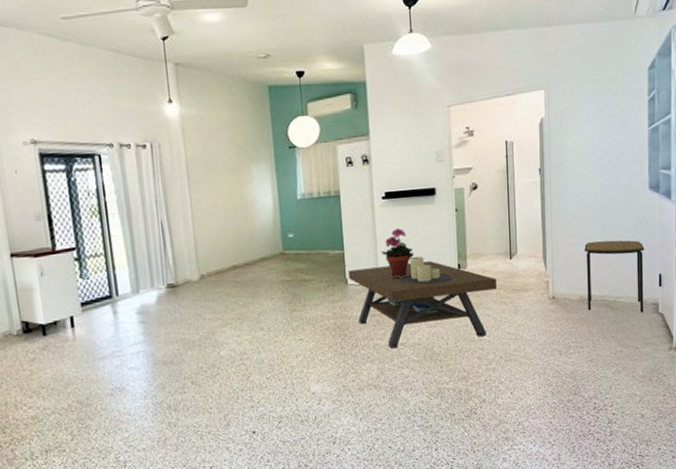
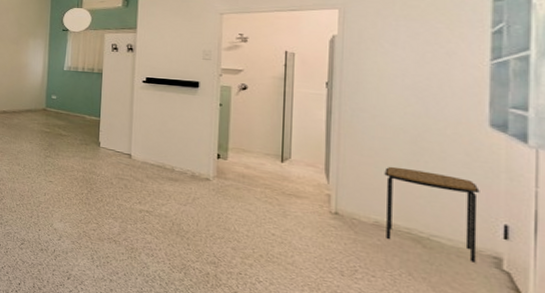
coffee table: present [348,256,497,348] -> none [102,135,262,230]
potted plant: present [382,228,414,279] -> none [137,110,169,154]

